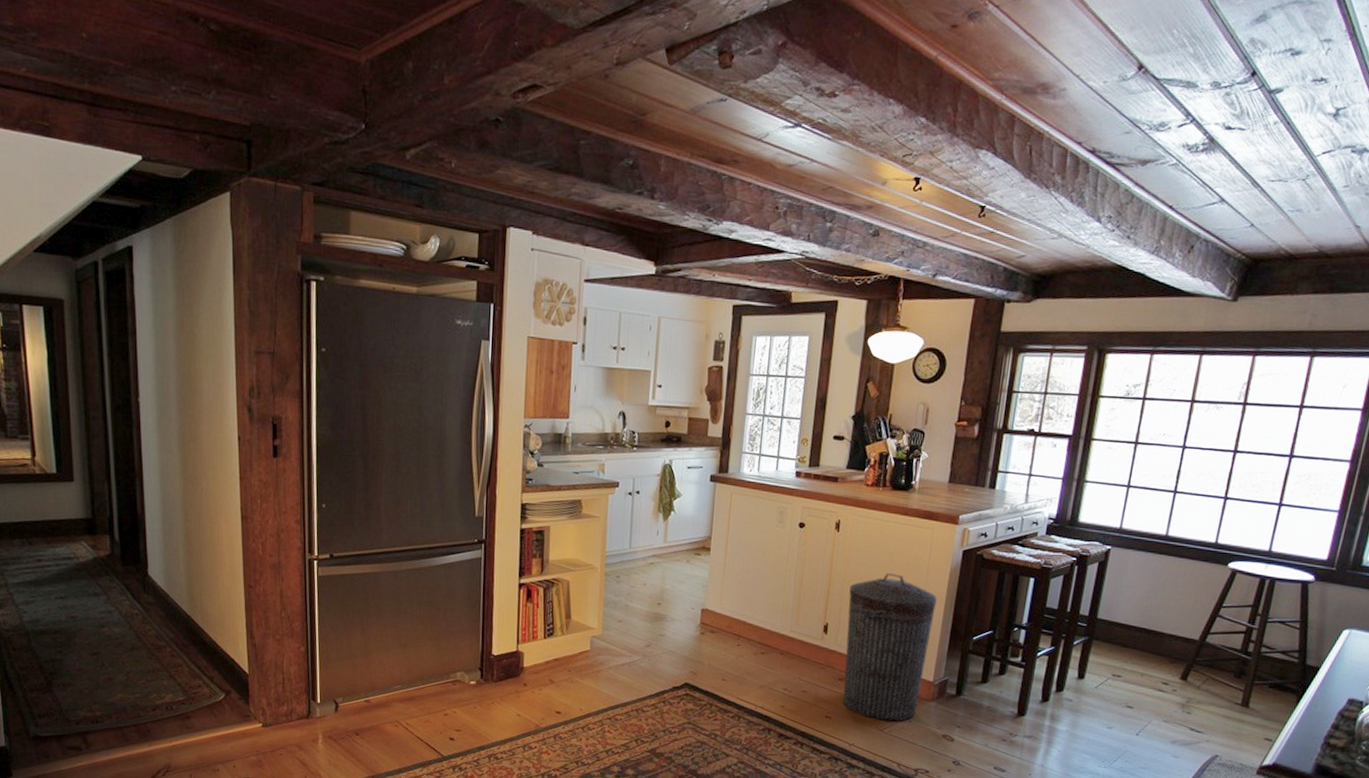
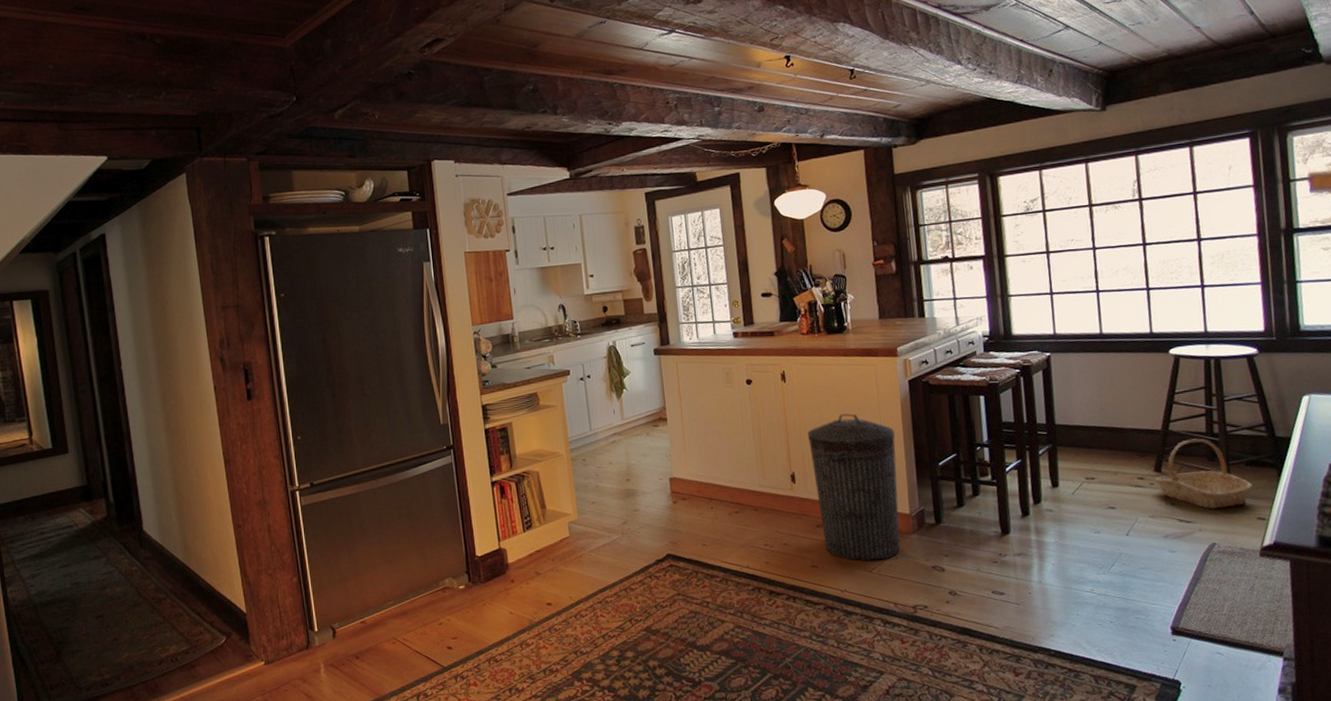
basket: none [1178,653,1271,725] -> present [1155,438,1254,509]

